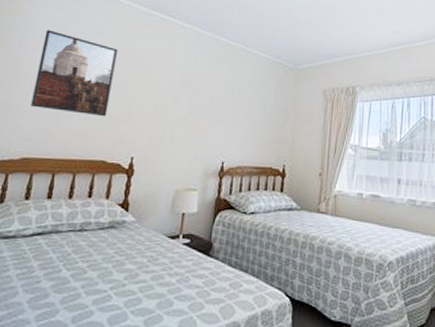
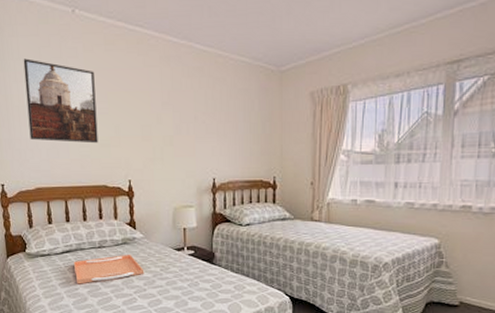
serving tray: none [40,240,128,276] -> present [73,254,145,284]

